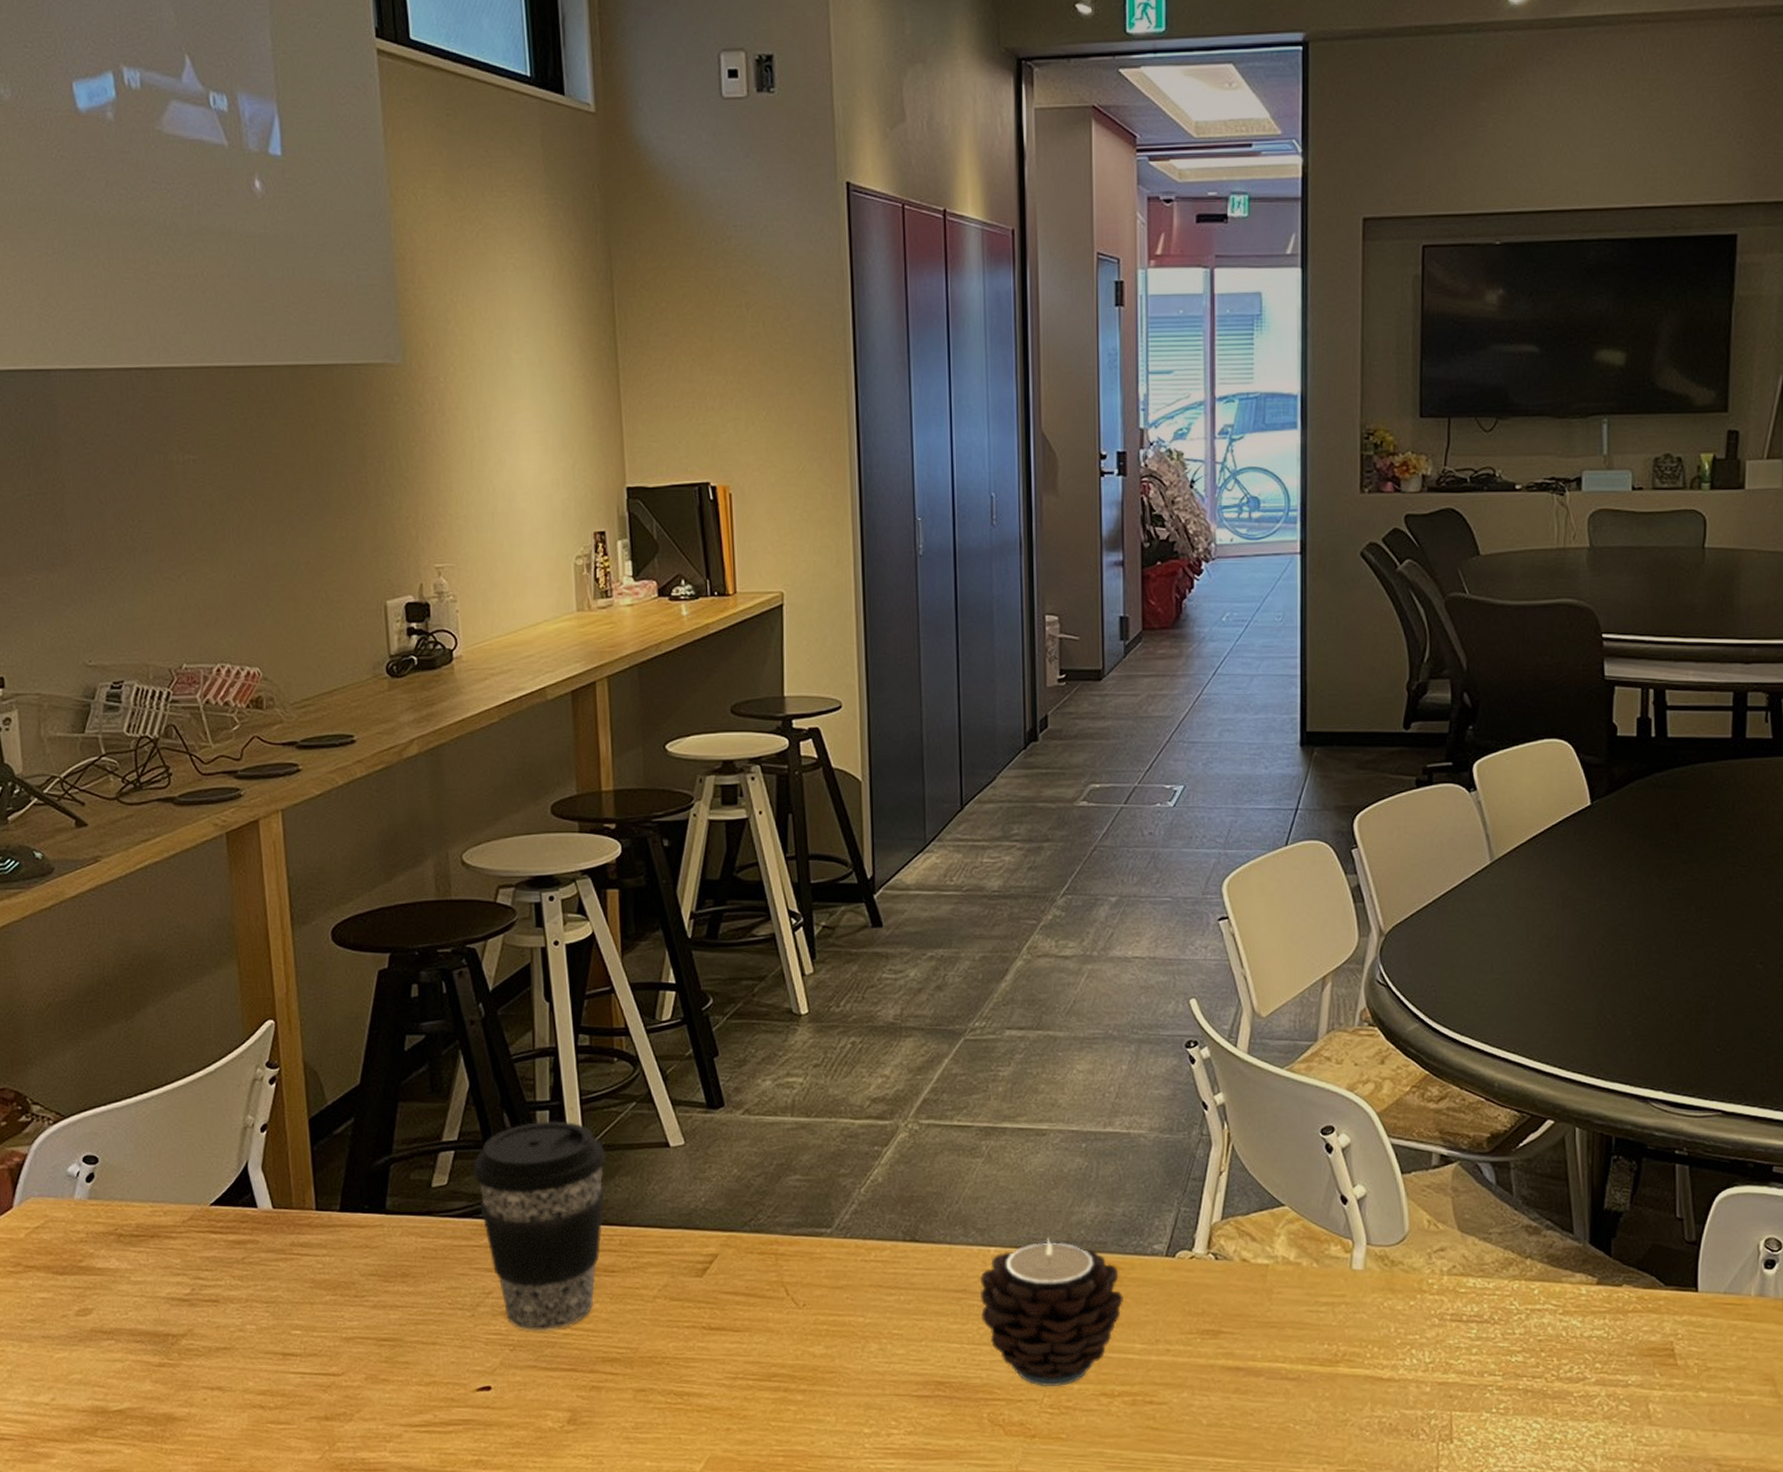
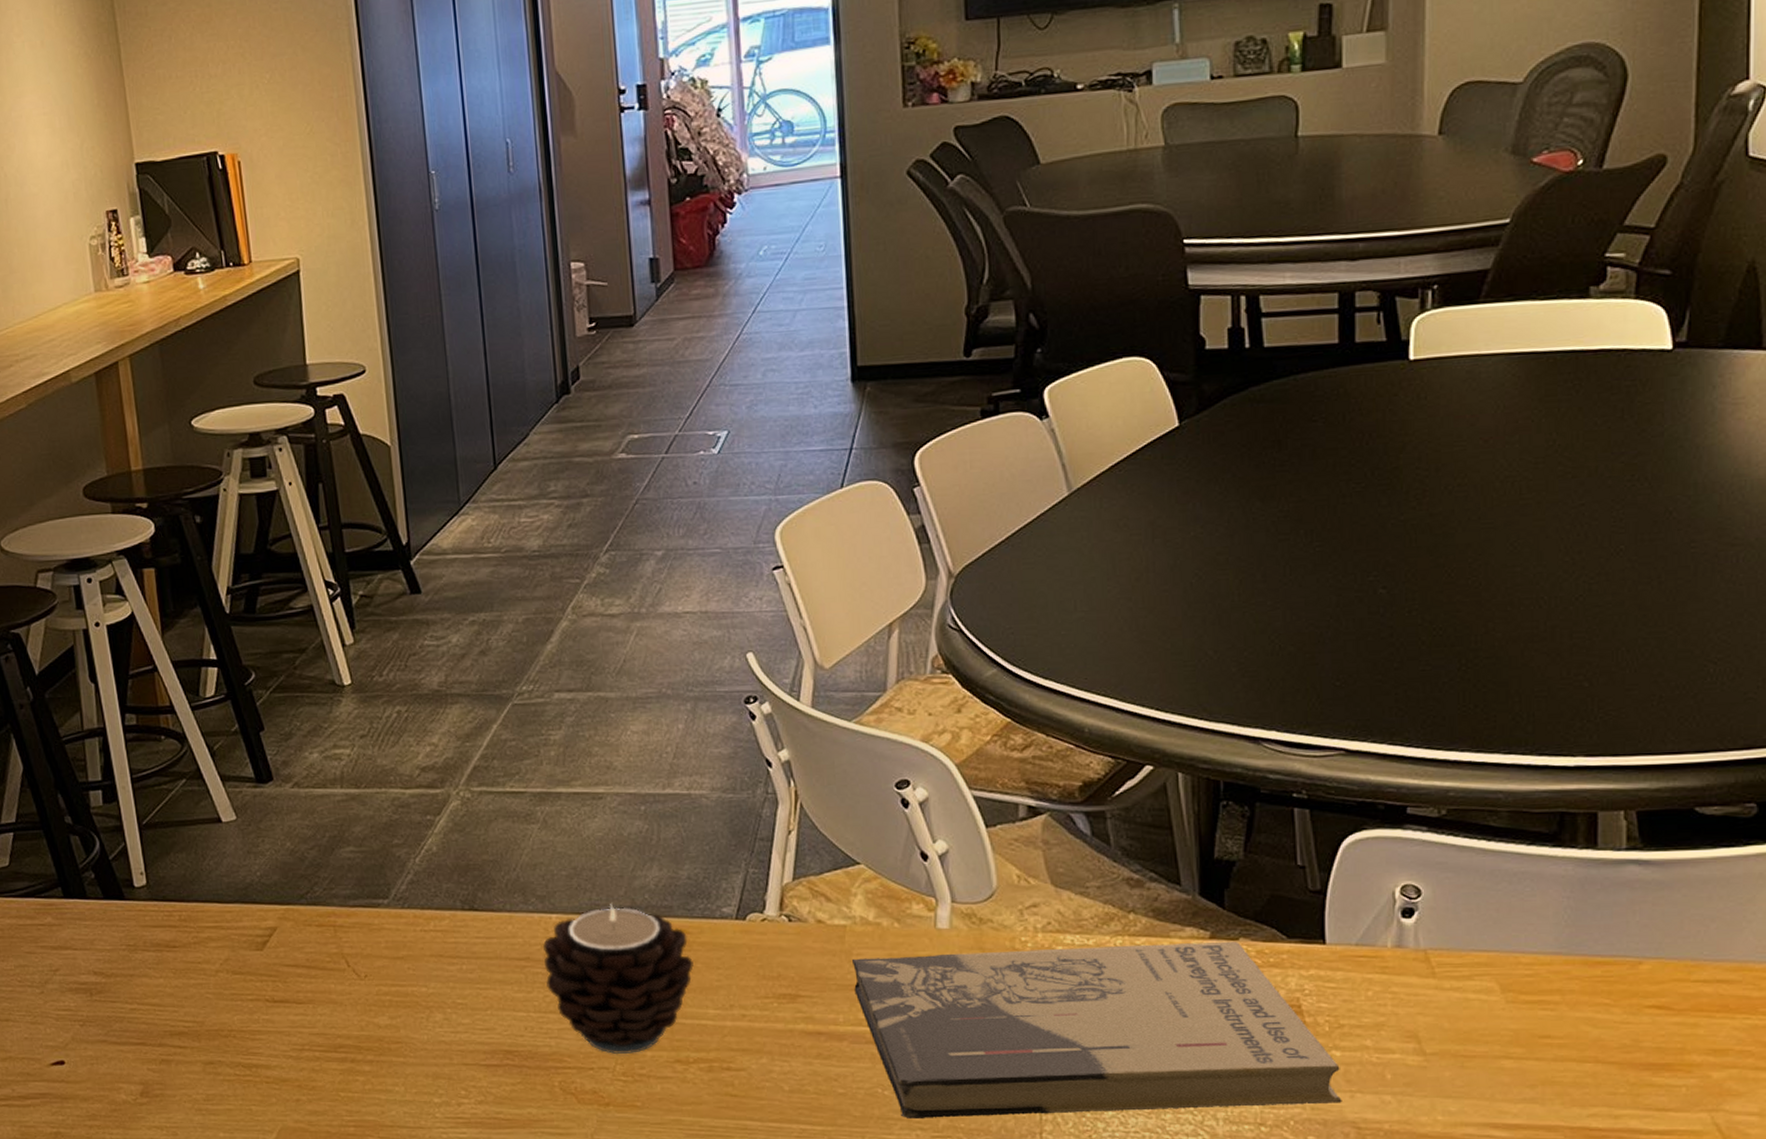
coffee cup: present [472,1121,607,1331] -> none [31,800,161,1006]
book: none [1271,1287,1706,1453] -> present [851,941,1342,1118]

